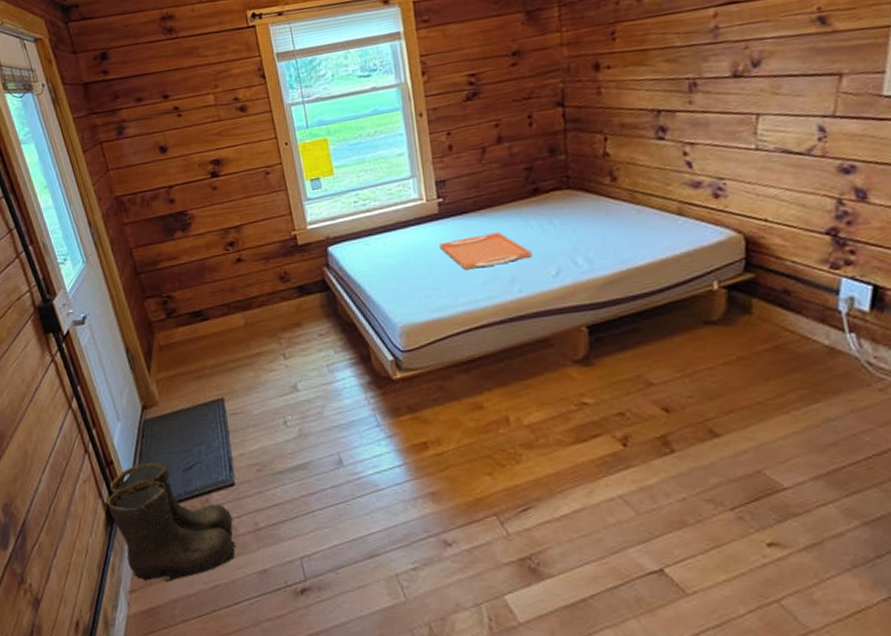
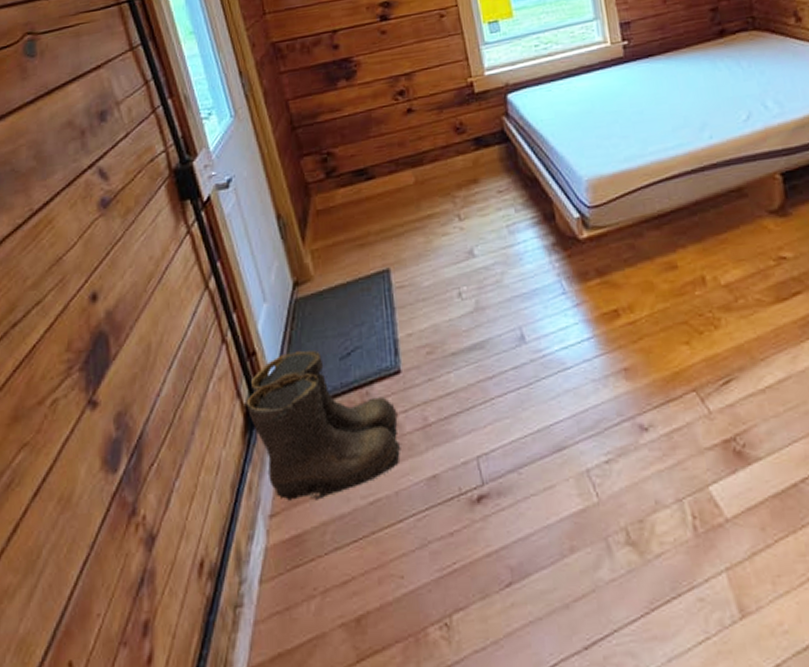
serving tray: present [439,232,532,270] -> none [626,76,722,116]

